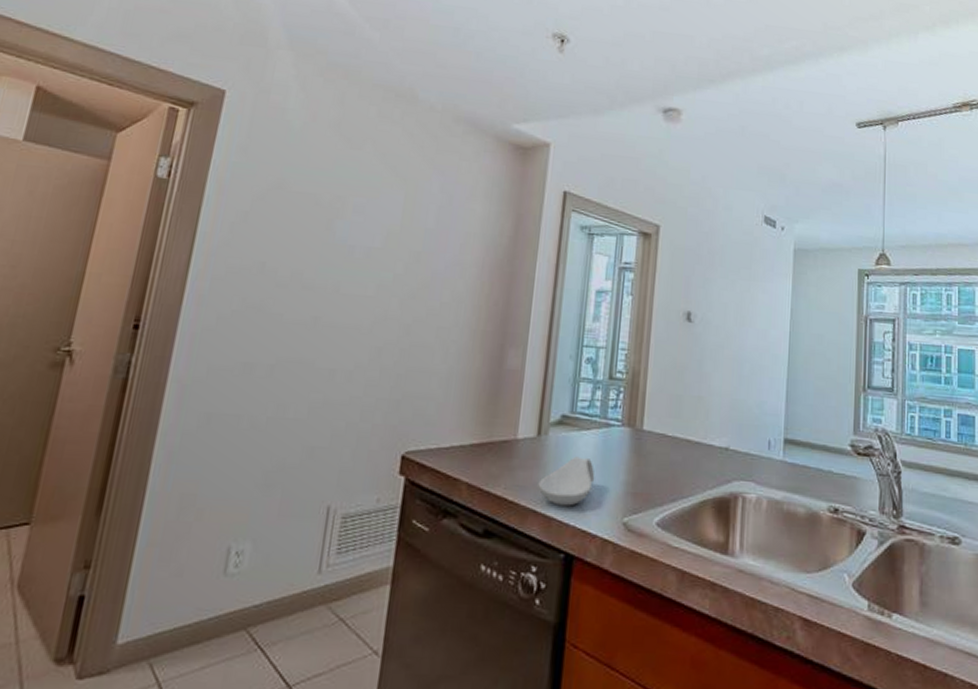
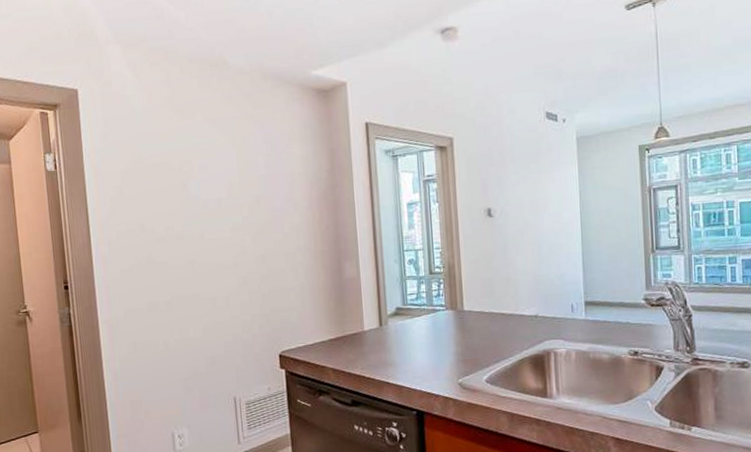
spoon rest: present [538,456,595,506] -> none [387,338,431,377]

